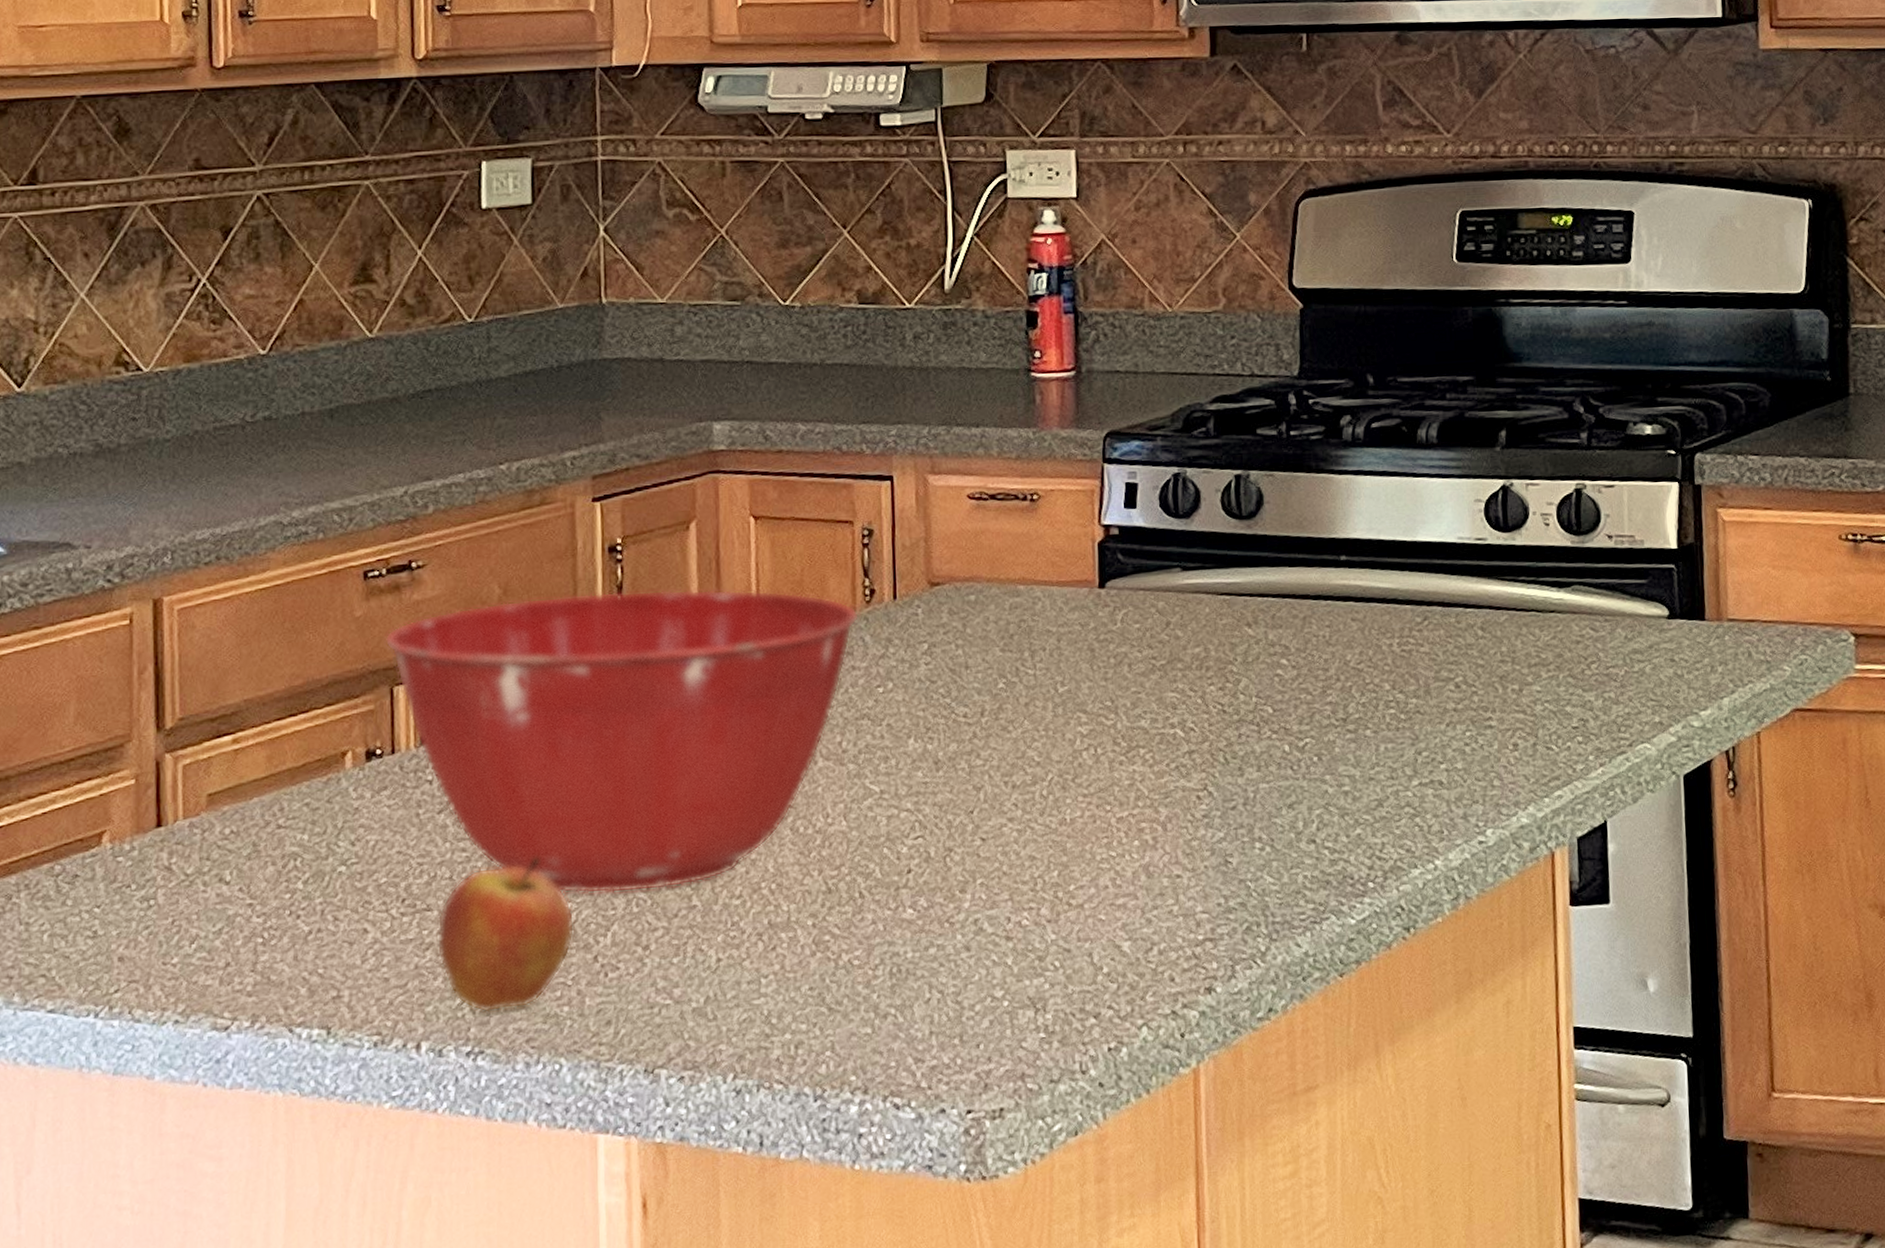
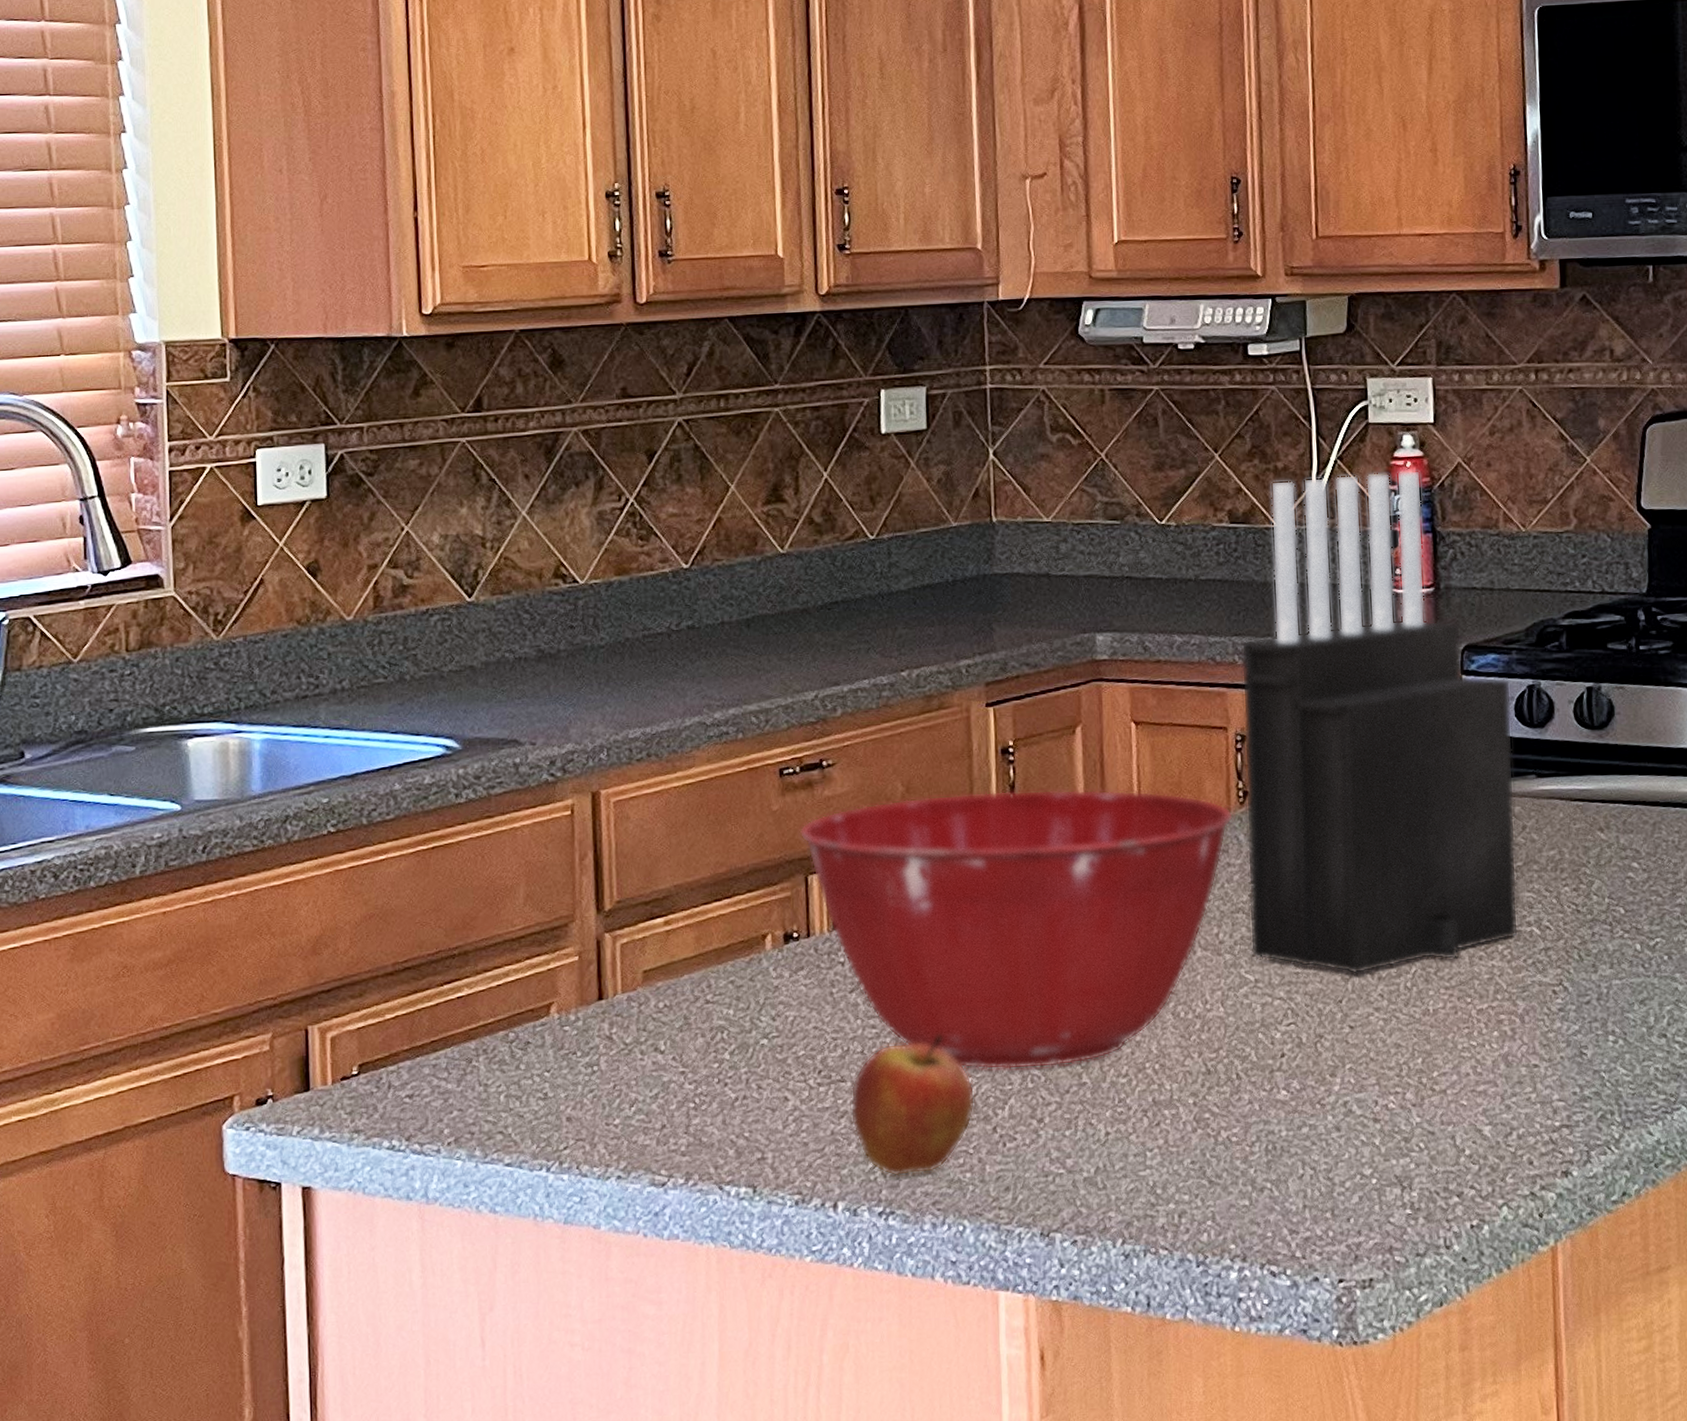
knife block: none [869,247,1162,783] -> present [1241,470,1519,975]

